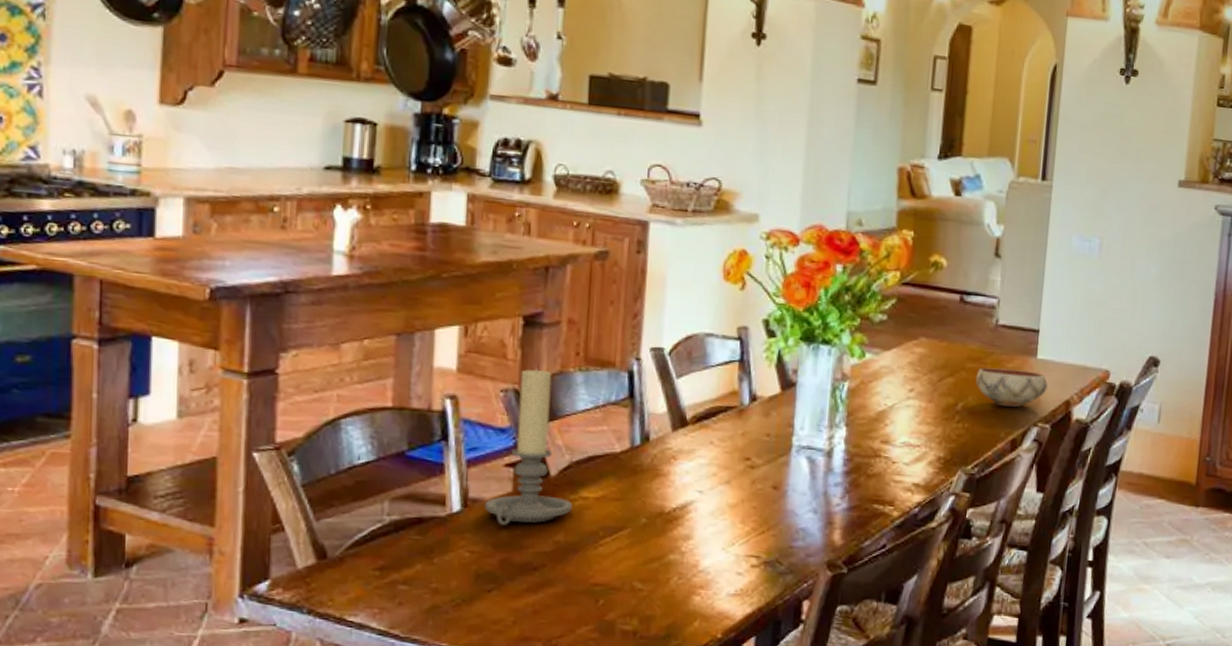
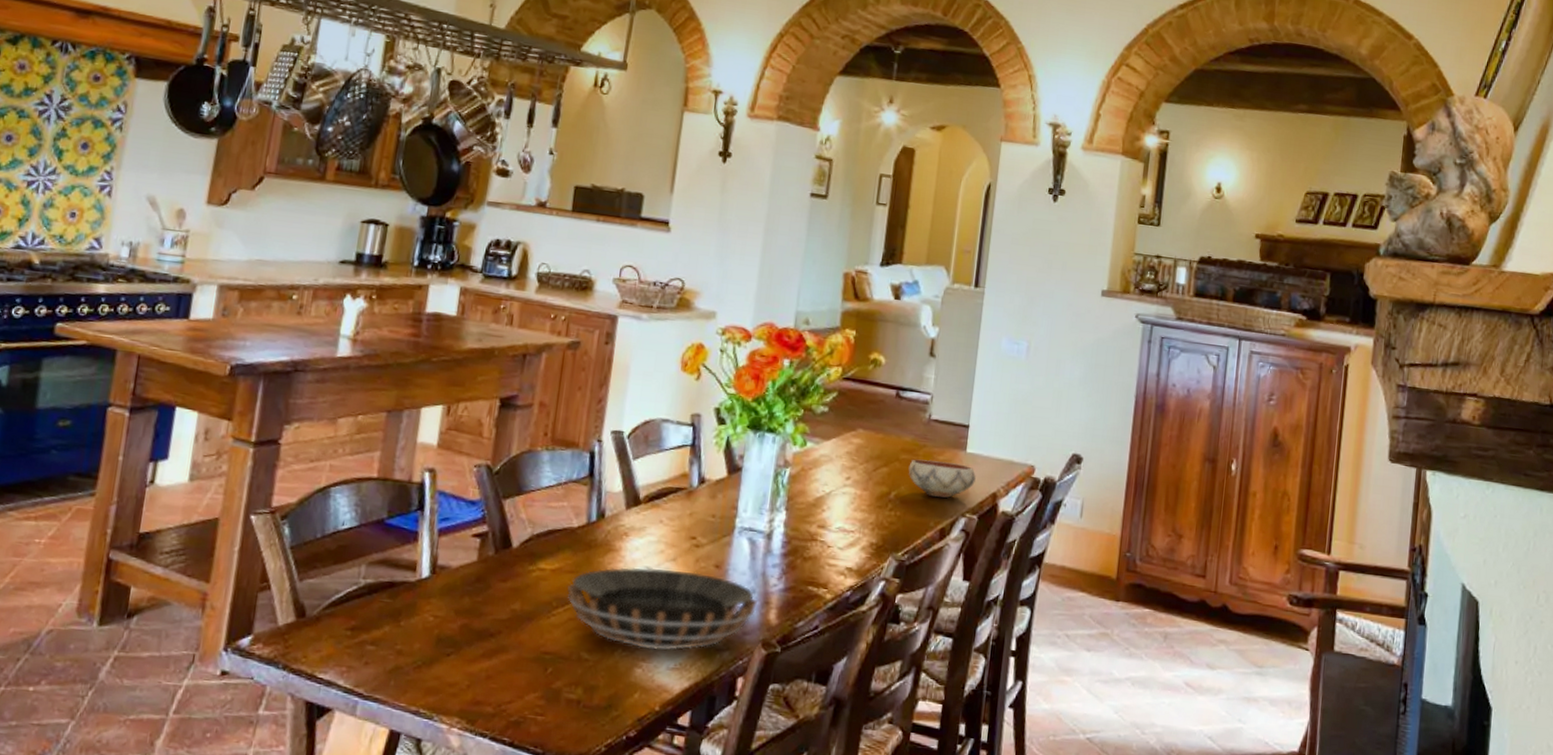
candle holder: present [484,368,572,525] -> none [450,446,530,592]
decorative bowl: none [613,491,821,577] -> present [567,567,758,651]

